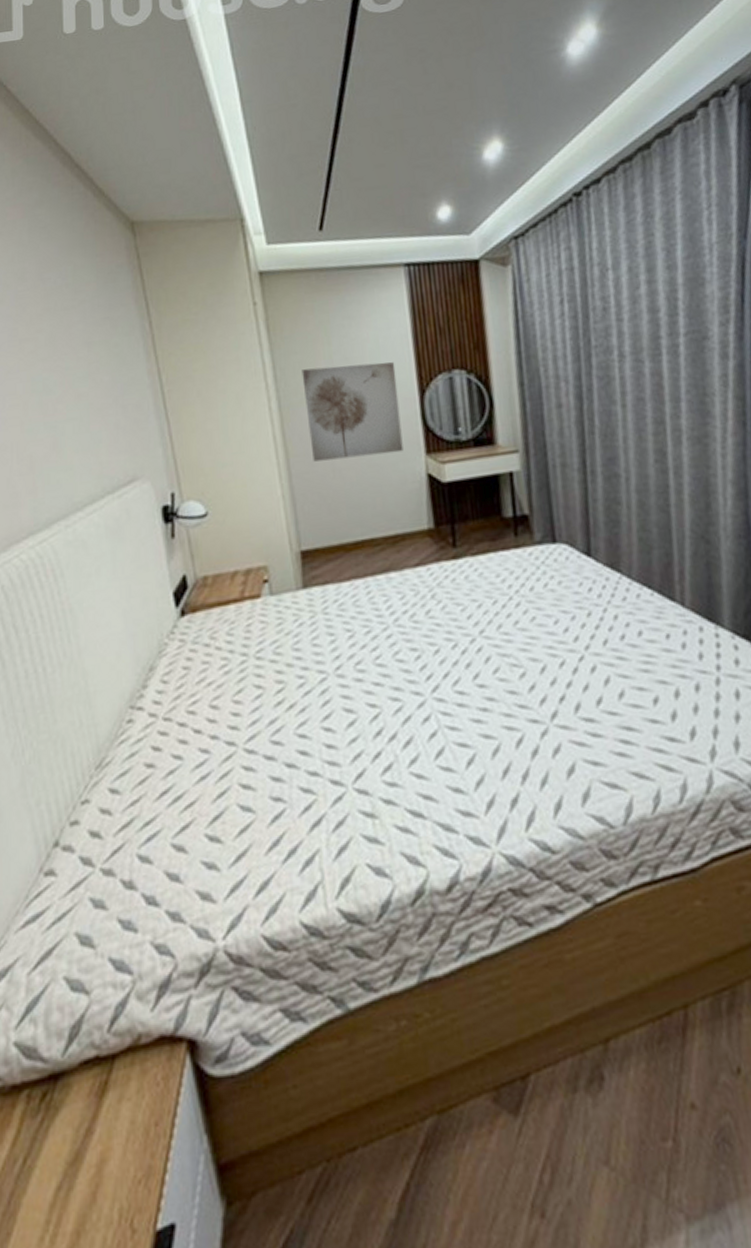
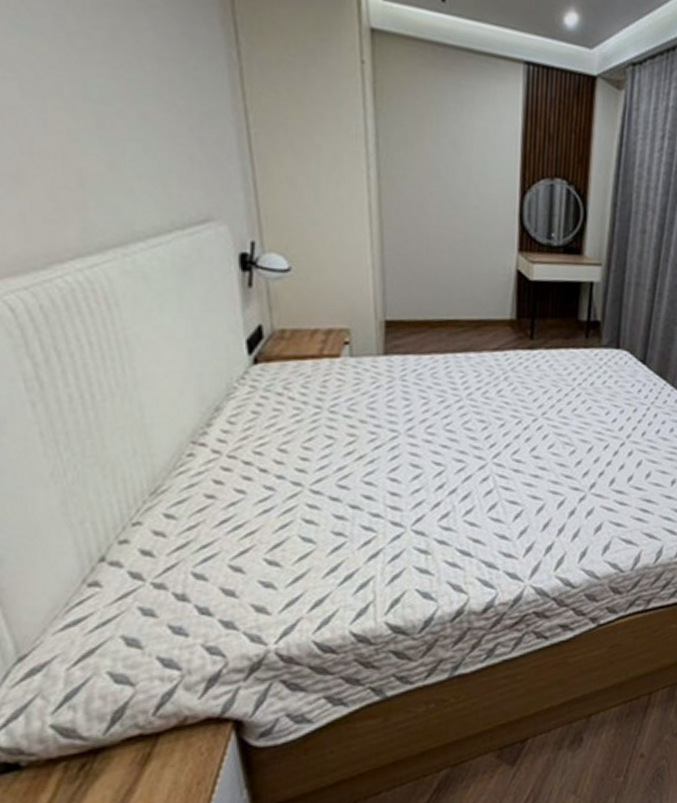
wall art: present [301,362,404,462] -> none [405,144,501,245]

